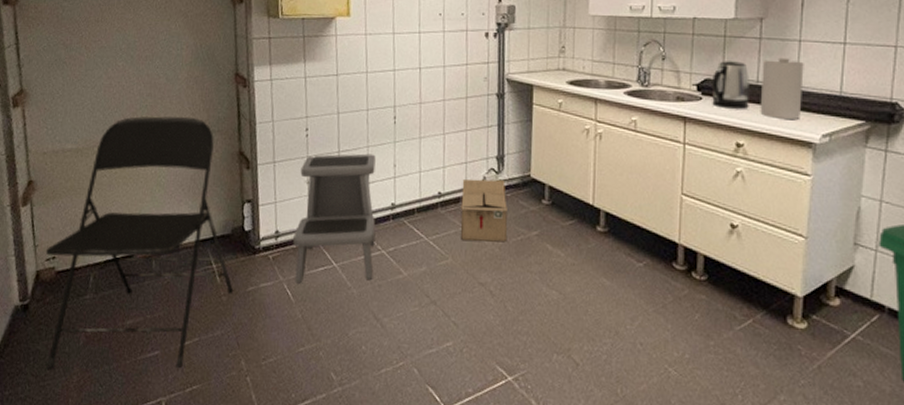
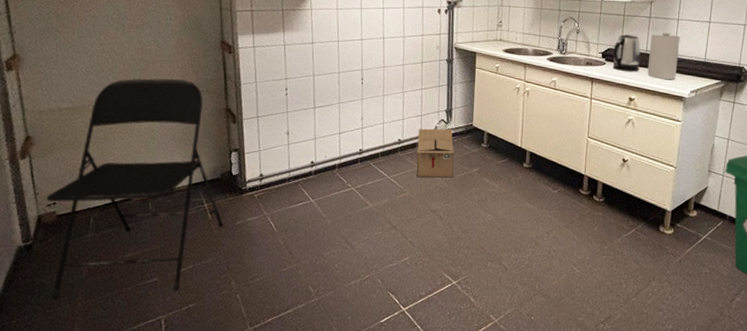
step stool: present [292,153,376,284] -> none [274,109,346,217]

